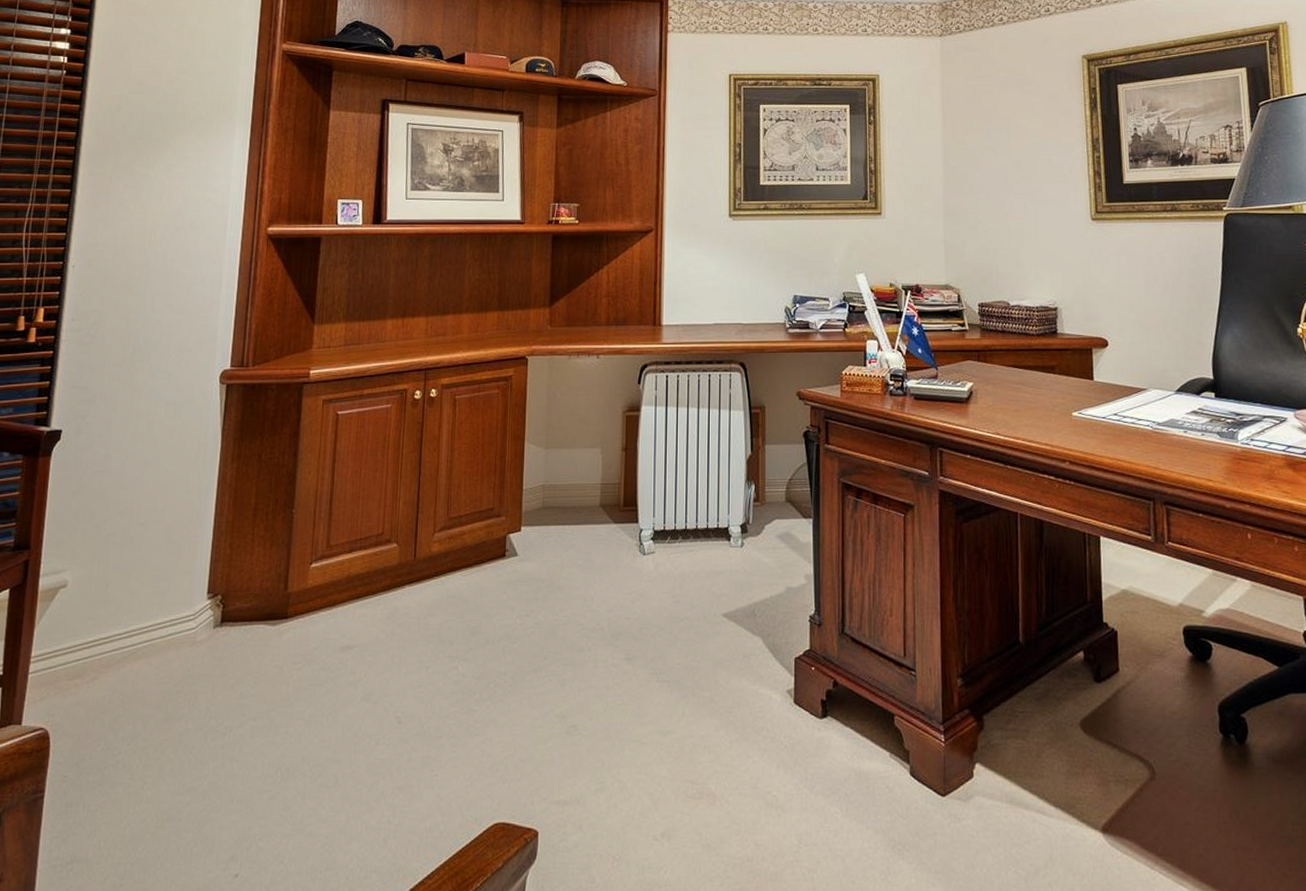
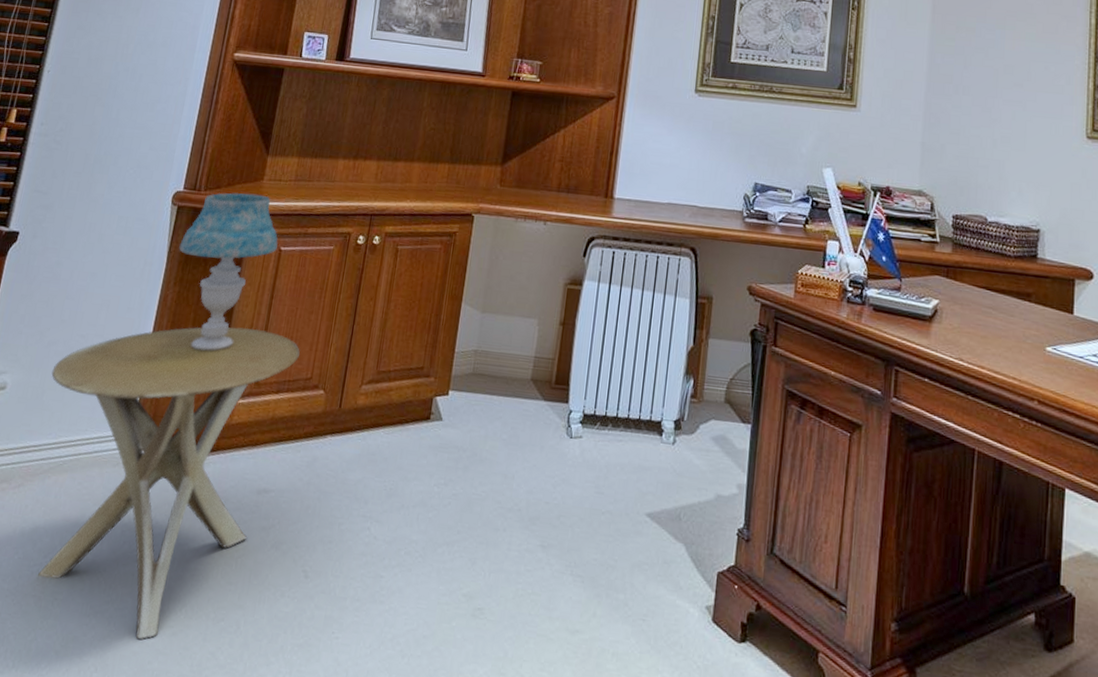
side table: none [114,493,369,807] -> present [37,326,300,639]
table lamp: none [233,363,334,521] -> present [179,193,278,351]

